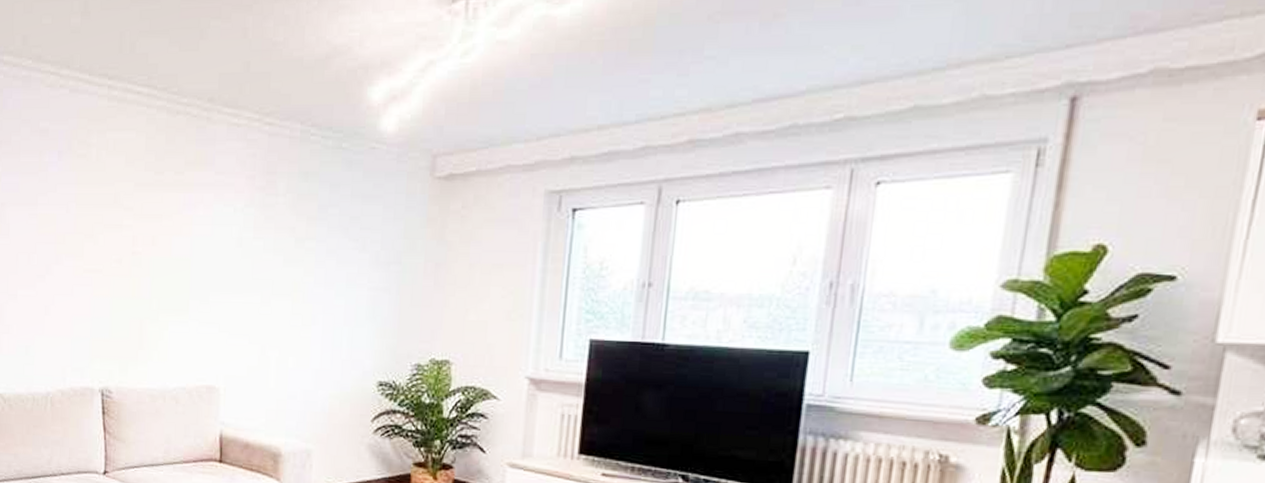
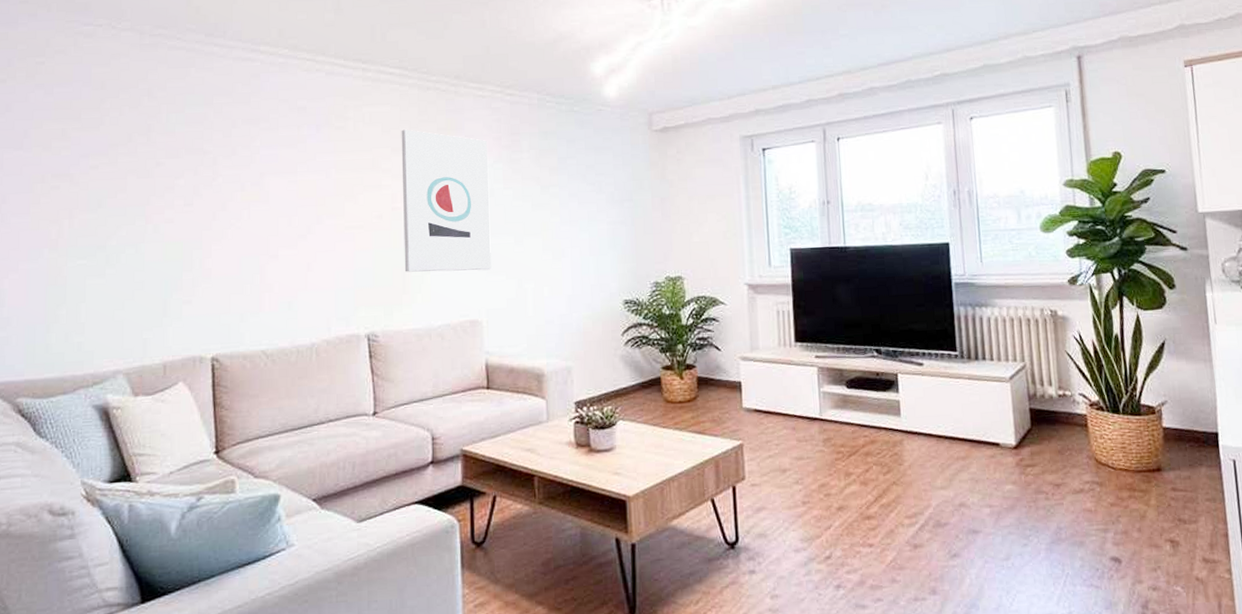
wall art: none [142,161,239,332] -> present [401,129,491,272]

